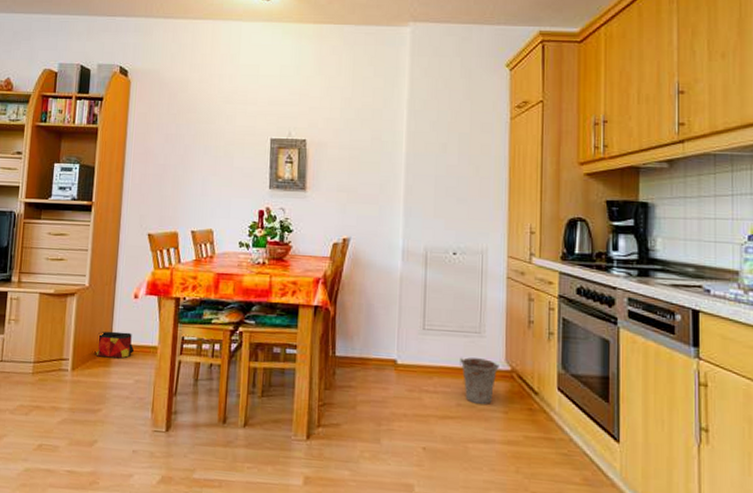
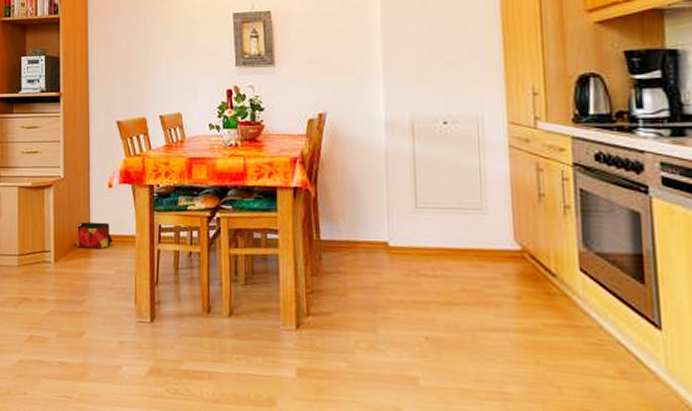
bucket: present [460,357,499,405] -> none [460,237,507,290]

